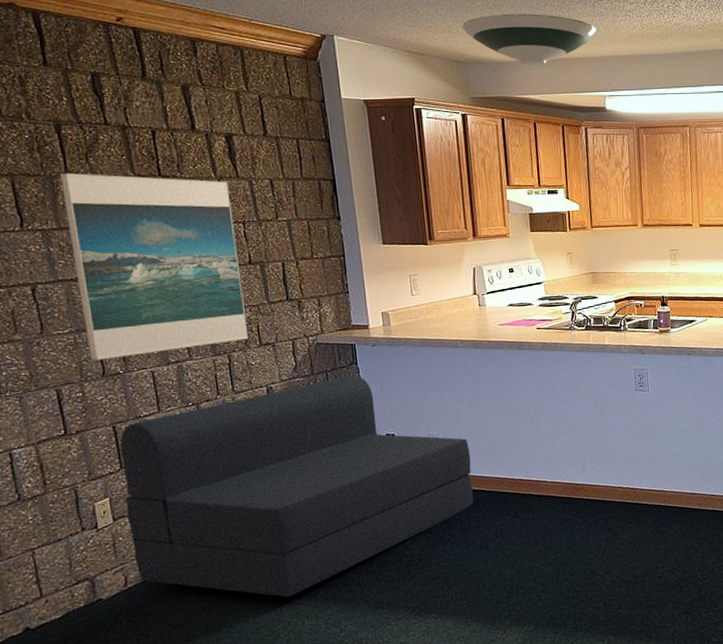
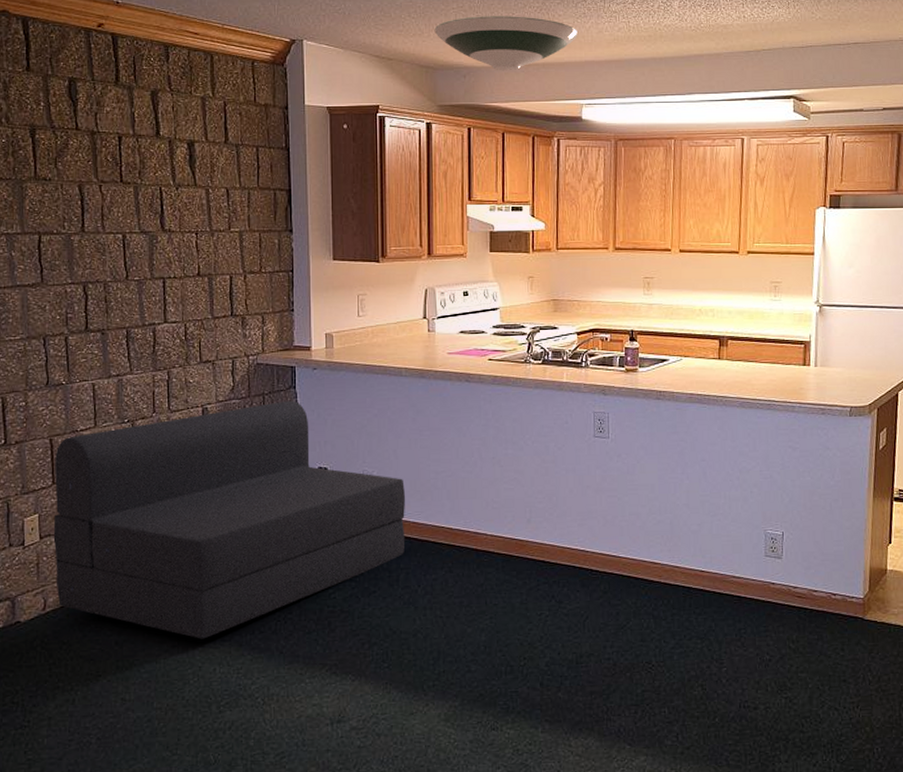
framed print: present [59,172,249,361] -> none [29,177,190,369]

